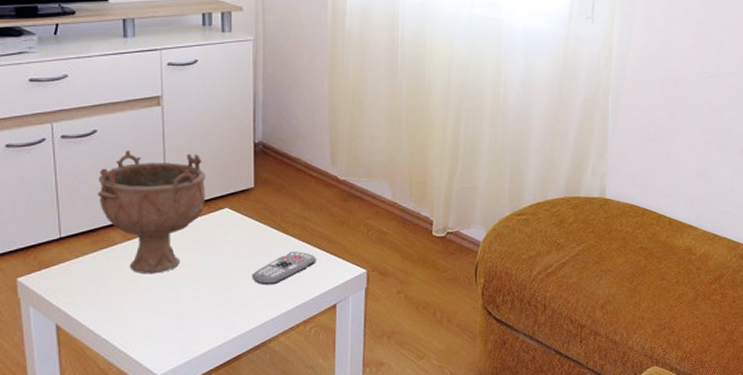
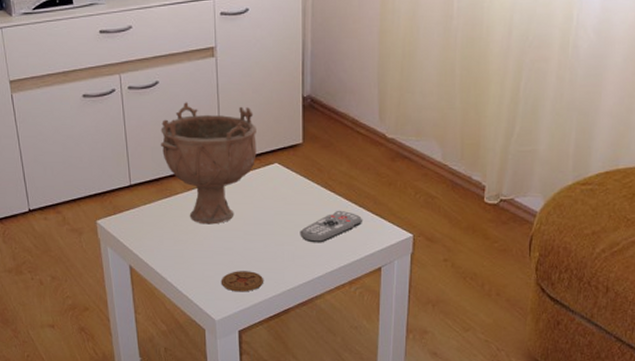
coaster: none [164,319,212,343] -> present [220,271,263,292]

